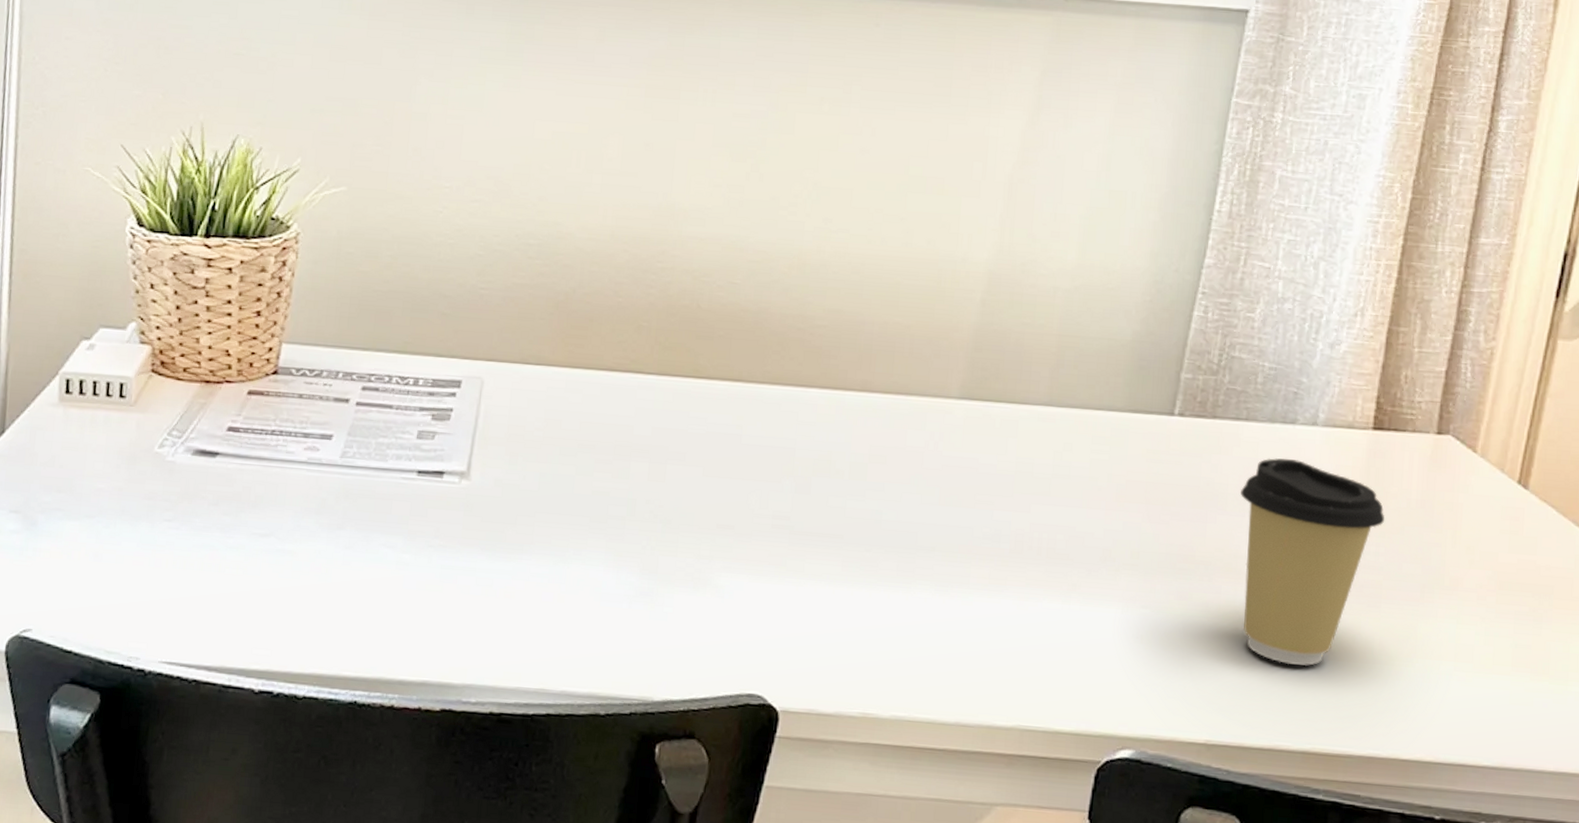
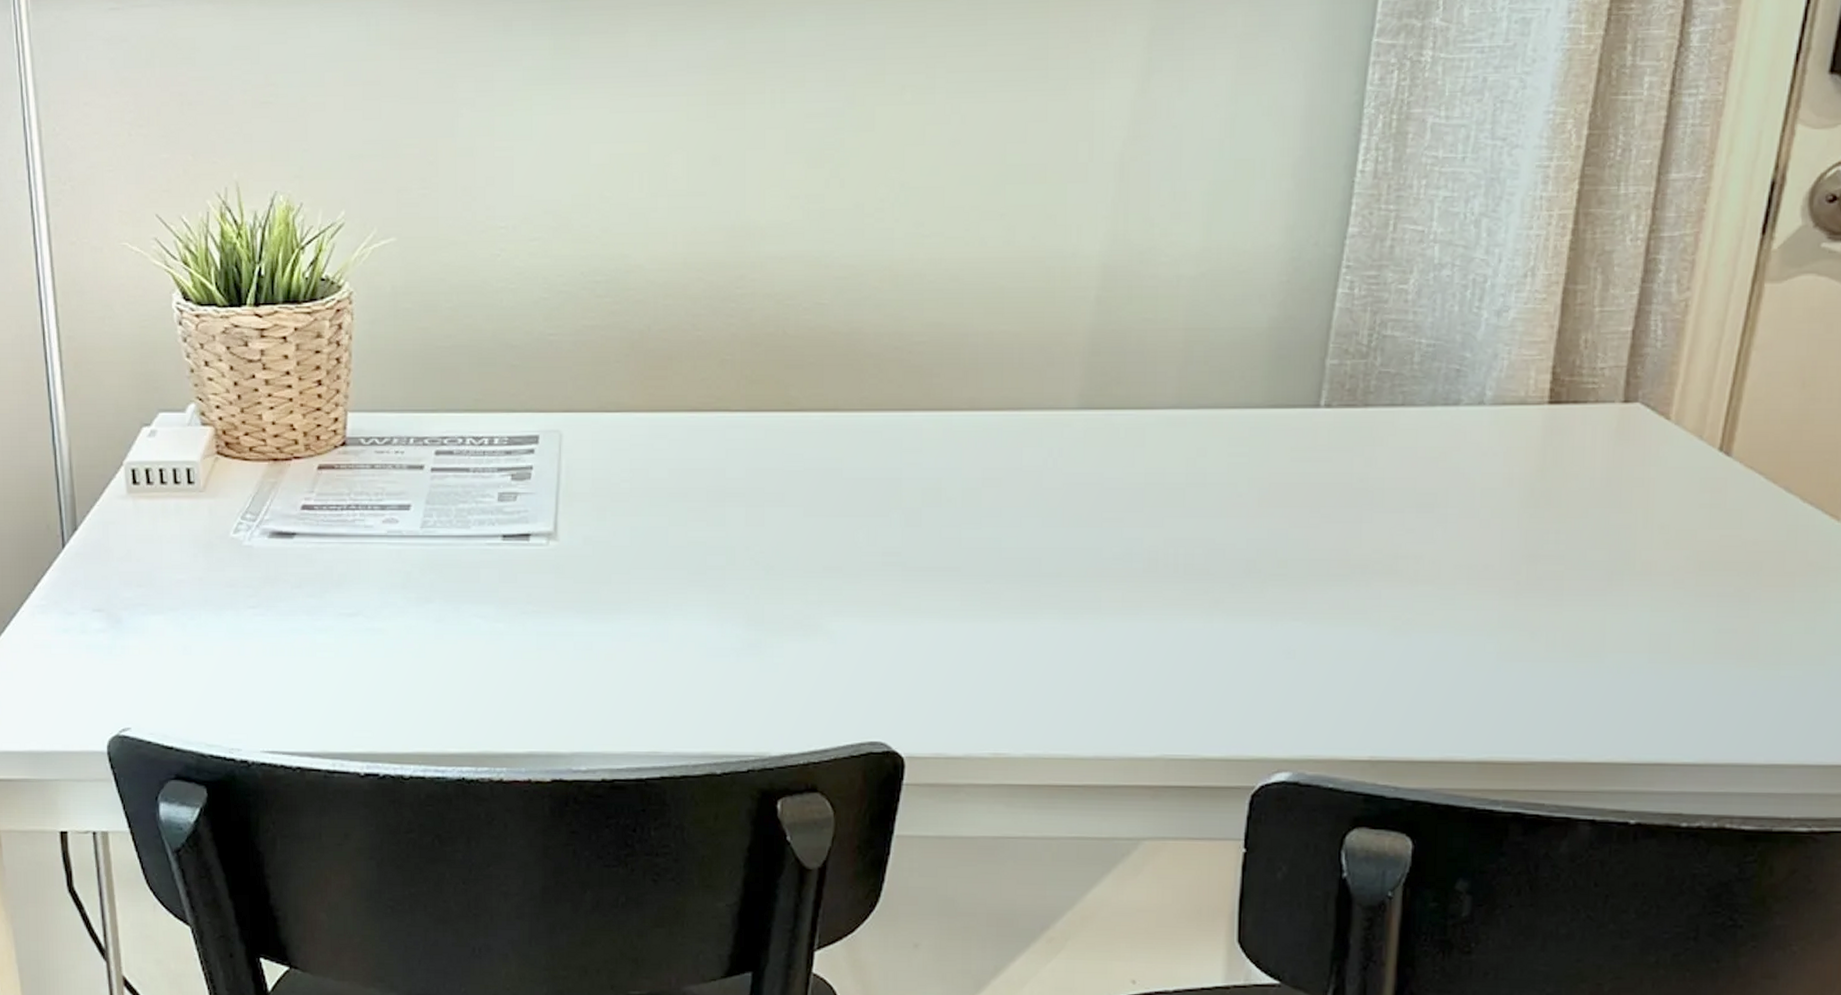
coffee cup: present [1241,458,1385,666] -> none [1399,444,1565,669]

